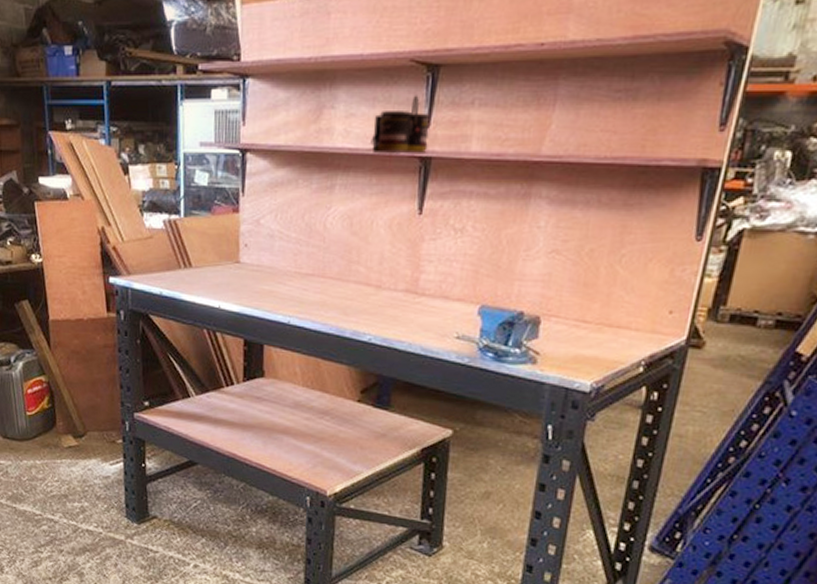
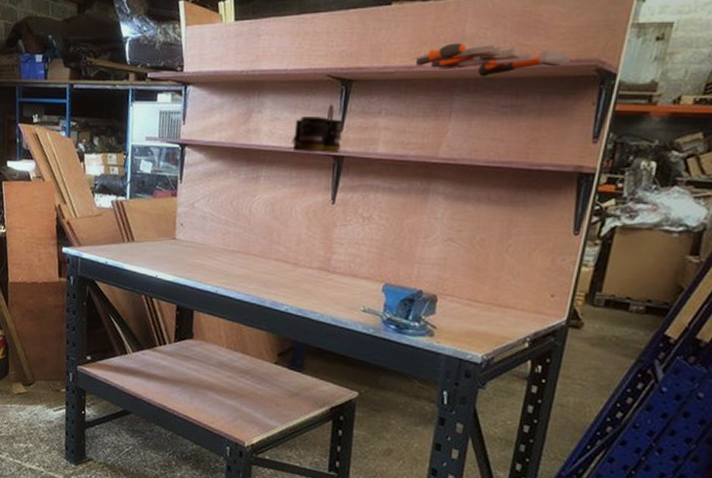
tool set: none [508,15,696,56] -> present [411,43,571,77]

